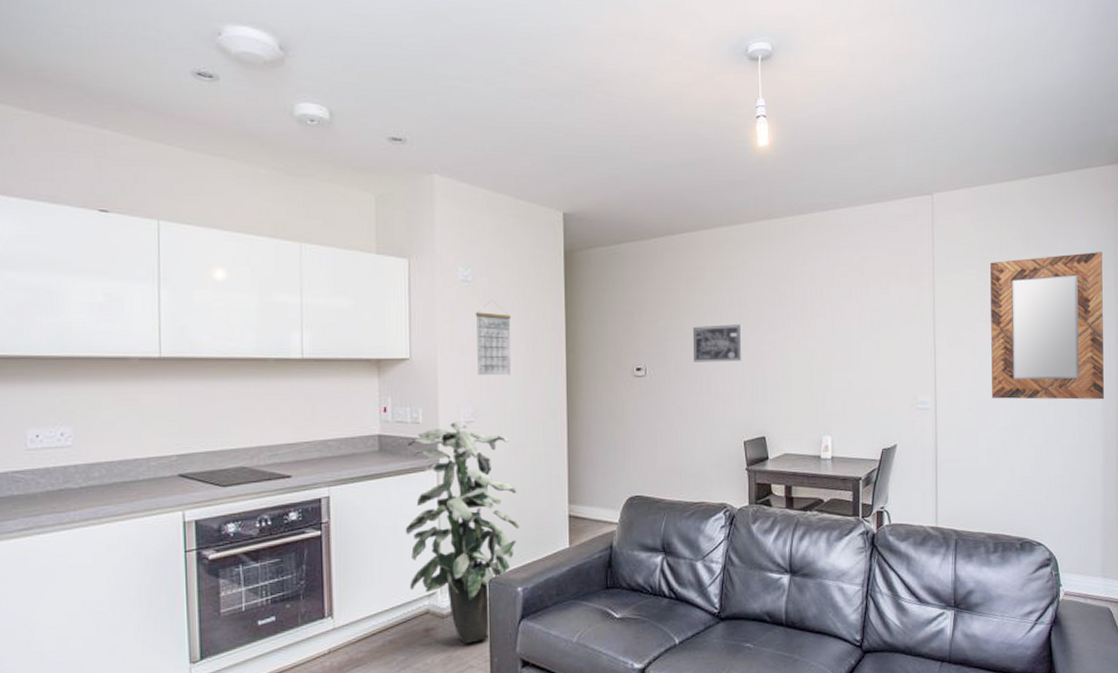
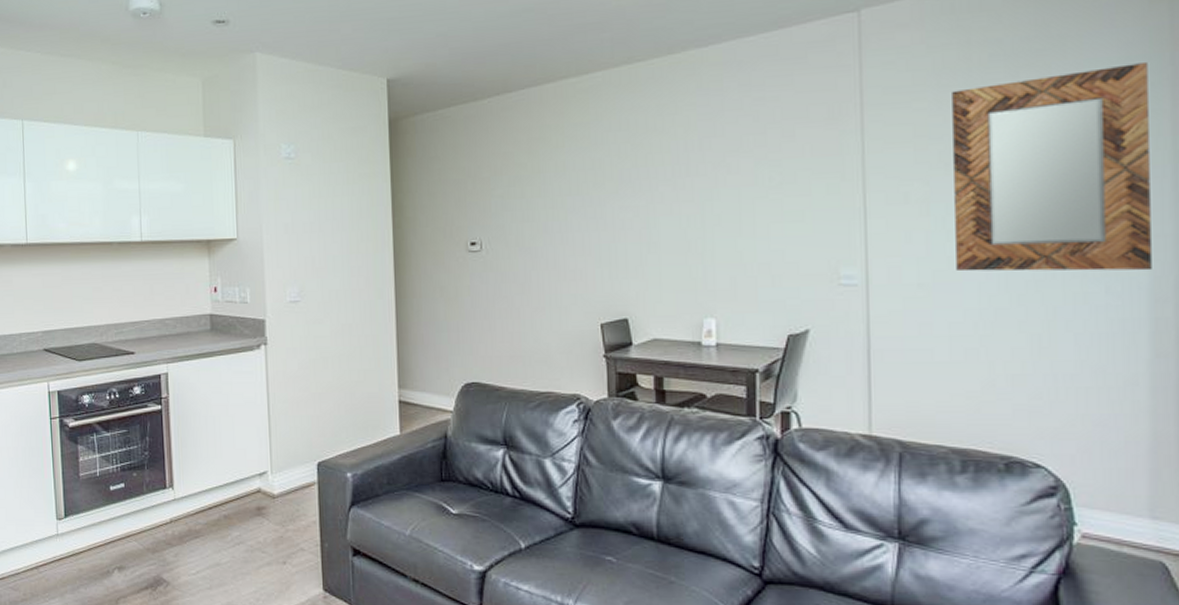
indoor plant: present [405,421,520,644] -> none [236,301,348,526]
calendar: present [475,302,511,376] -> none [298,179,335,255]
wall art: present [692,324,741,362] -> none [536,189,596,234]

